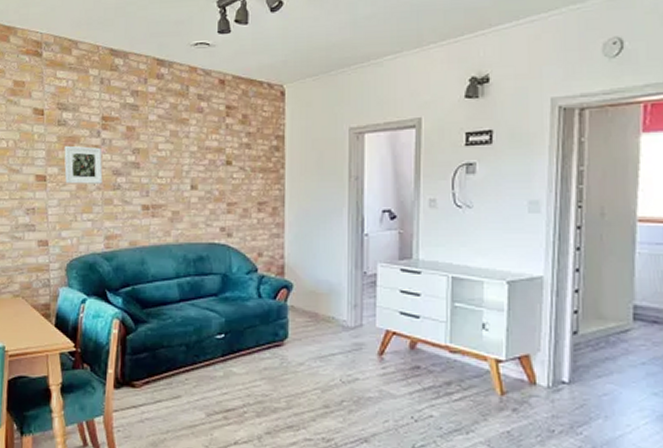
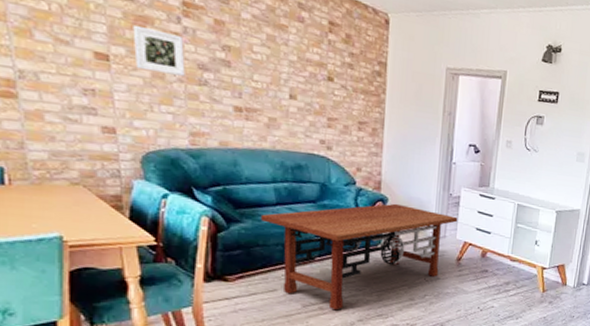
coffee table: none [165,289,376,421] -> present [260,203,458,311]

